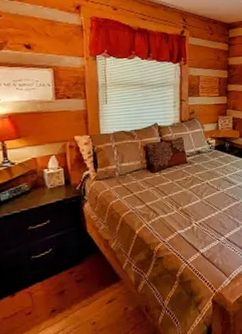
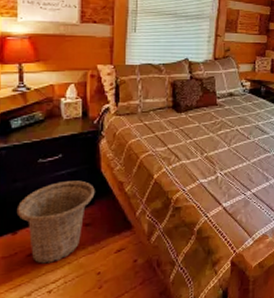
basket: none [12,242,84,320] -> present [16,180,95,264]

